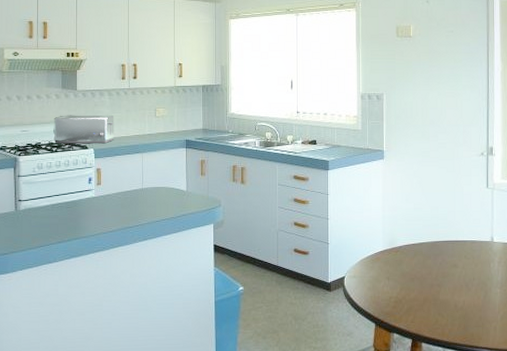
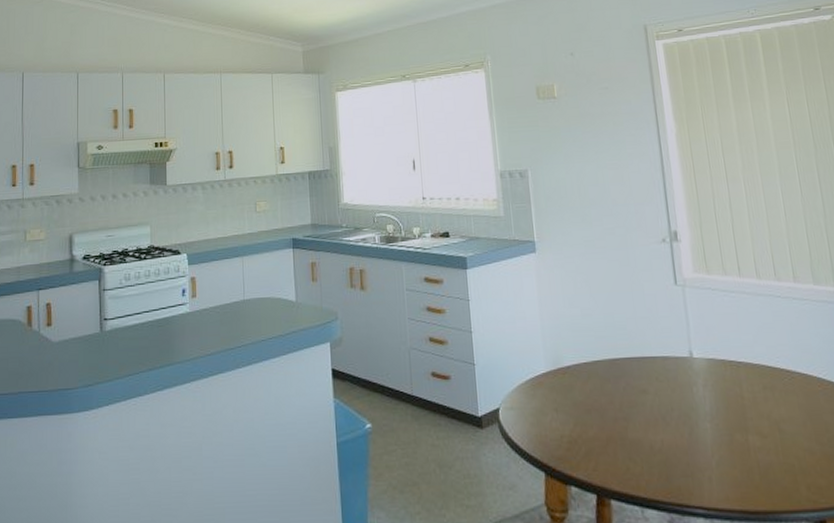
toaster: present [54,115,114,144] -> none [143,213,210,250]

